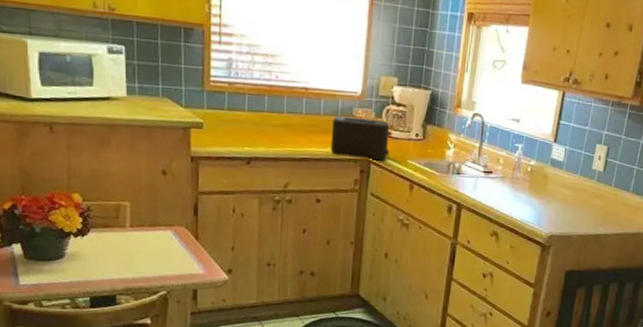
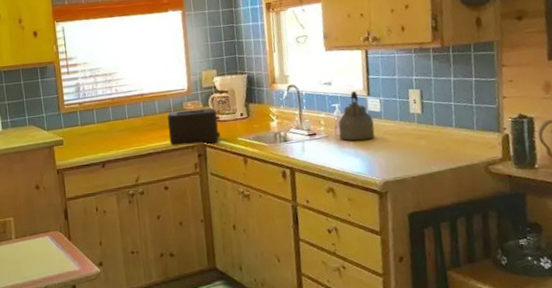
kettle: none [515,133,554,189] -> present [338,90,375,141]

